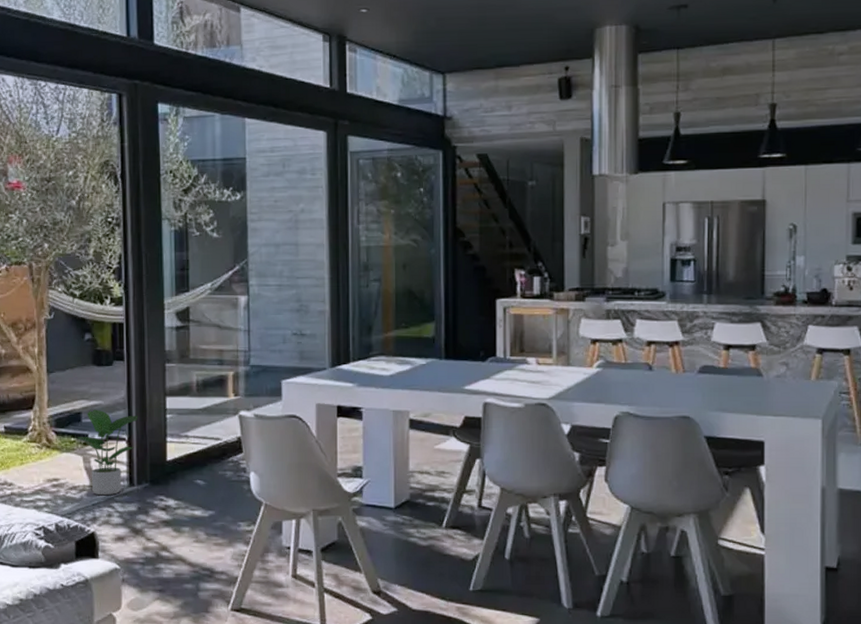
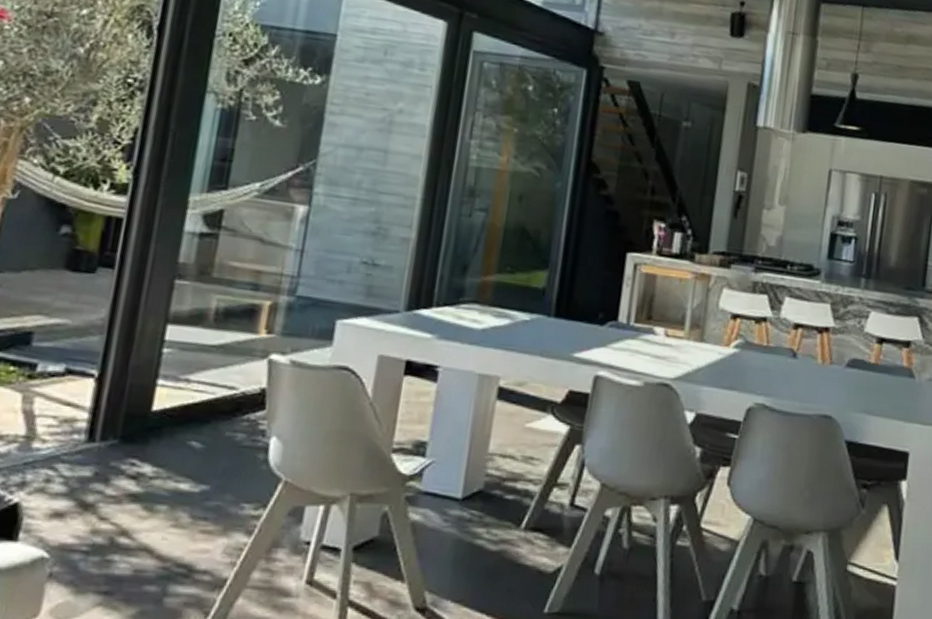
potted plant: present [77,408,138,496] -> none [19,328,120,453]

